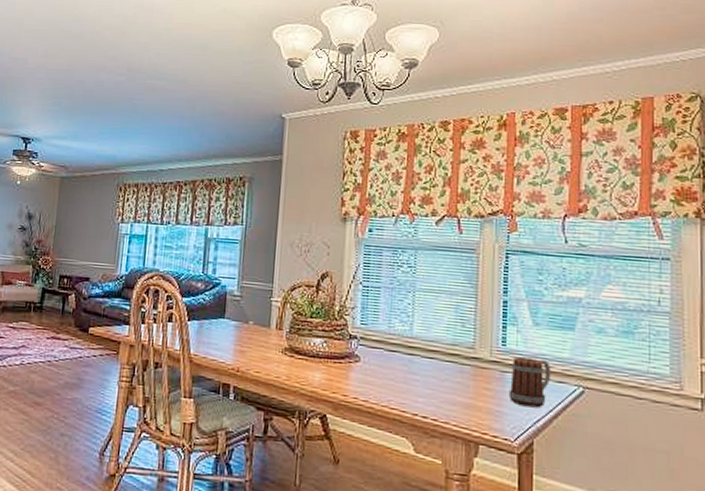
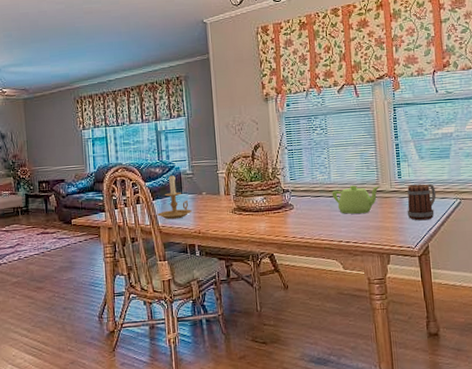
candle holder: none [190,292,233,349] -> present [157,174,192,220]
teapot: none [411,344,477,384] -> present [331,185,381,214]

